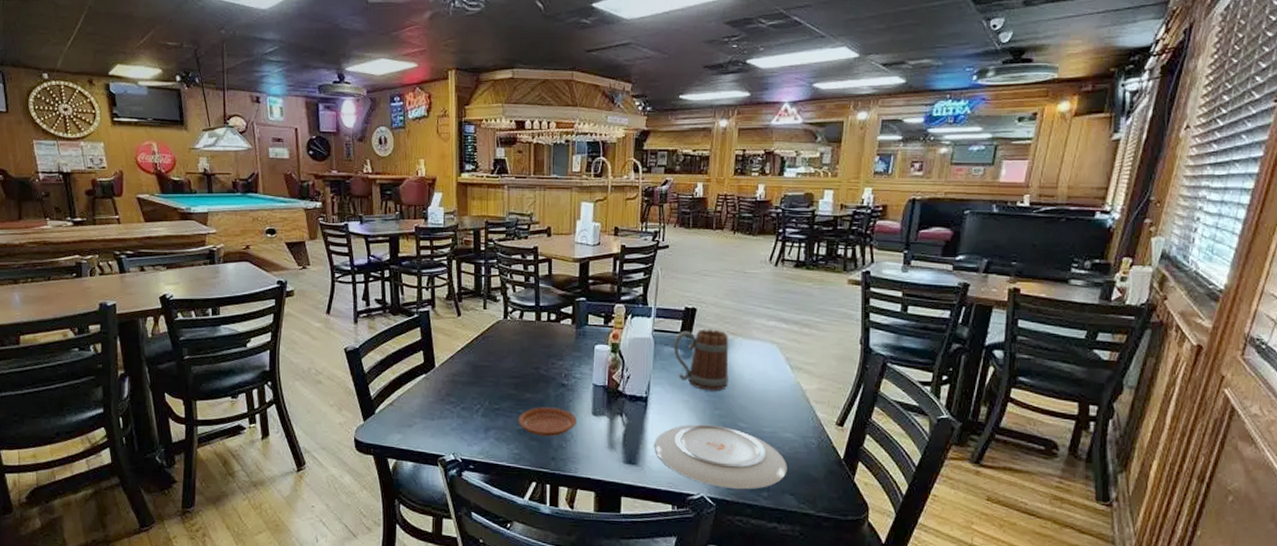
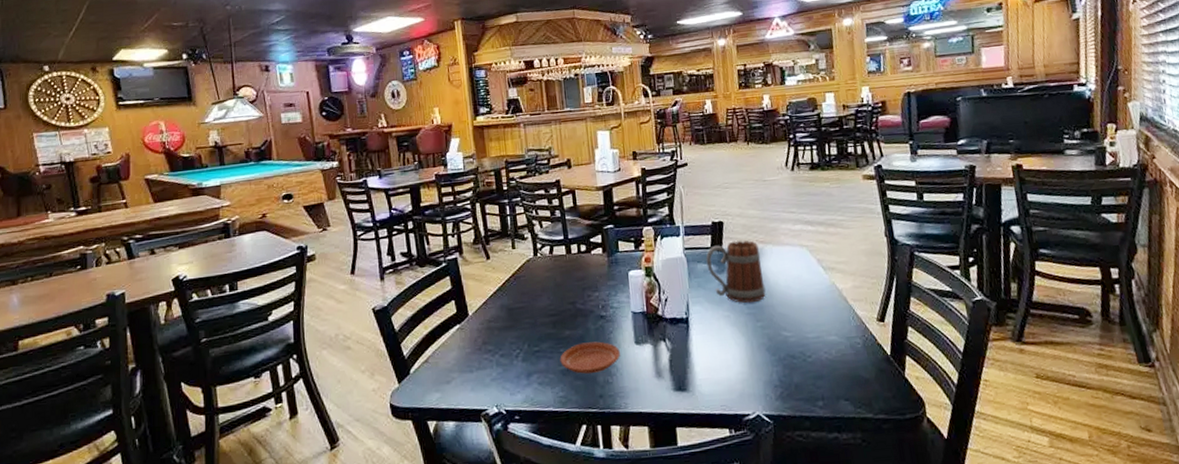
plate: present [655,424,788,489] -> none [702,337,839,403]

